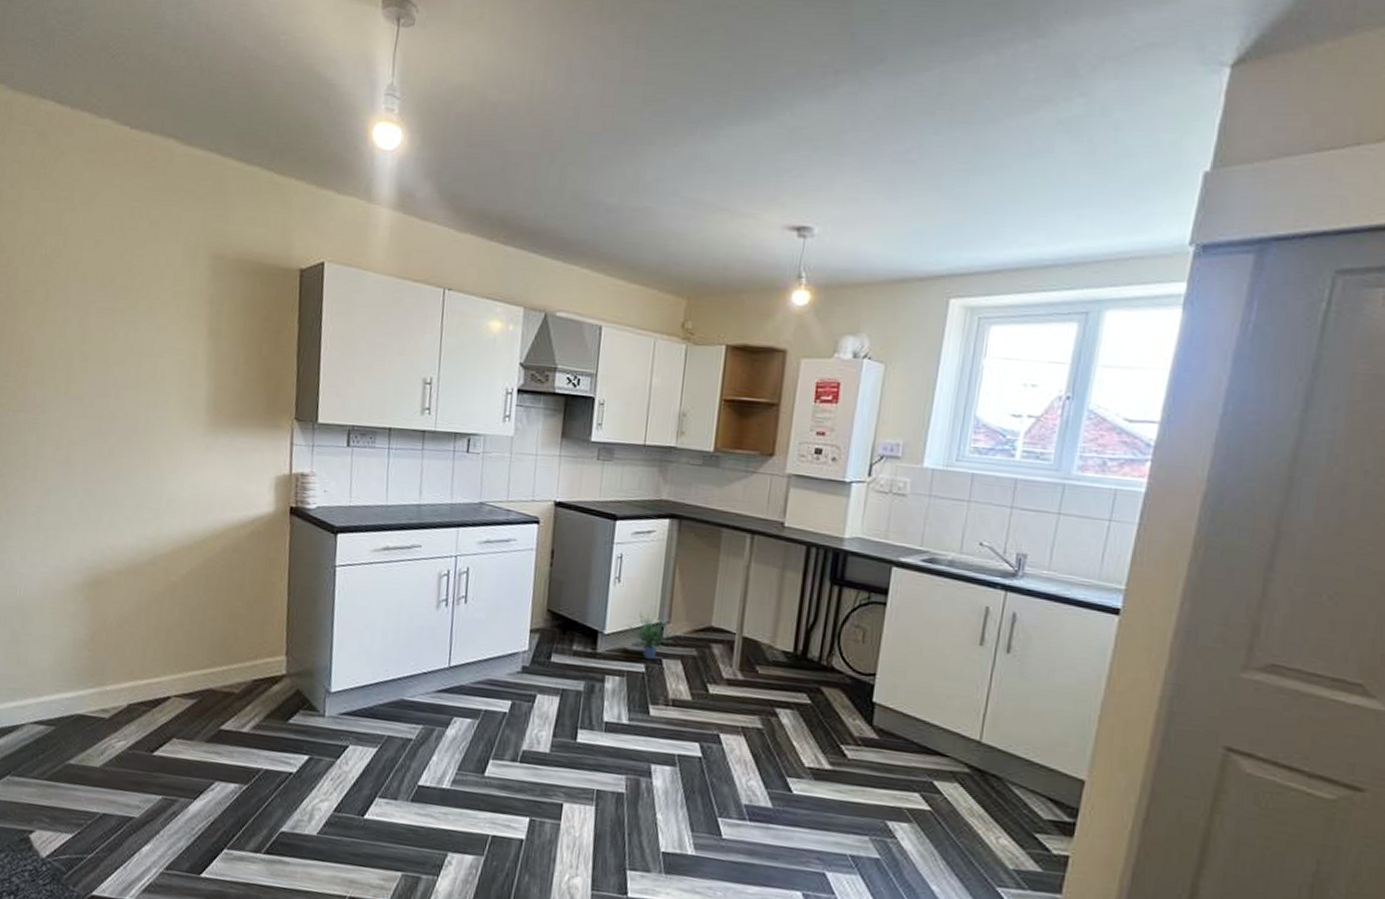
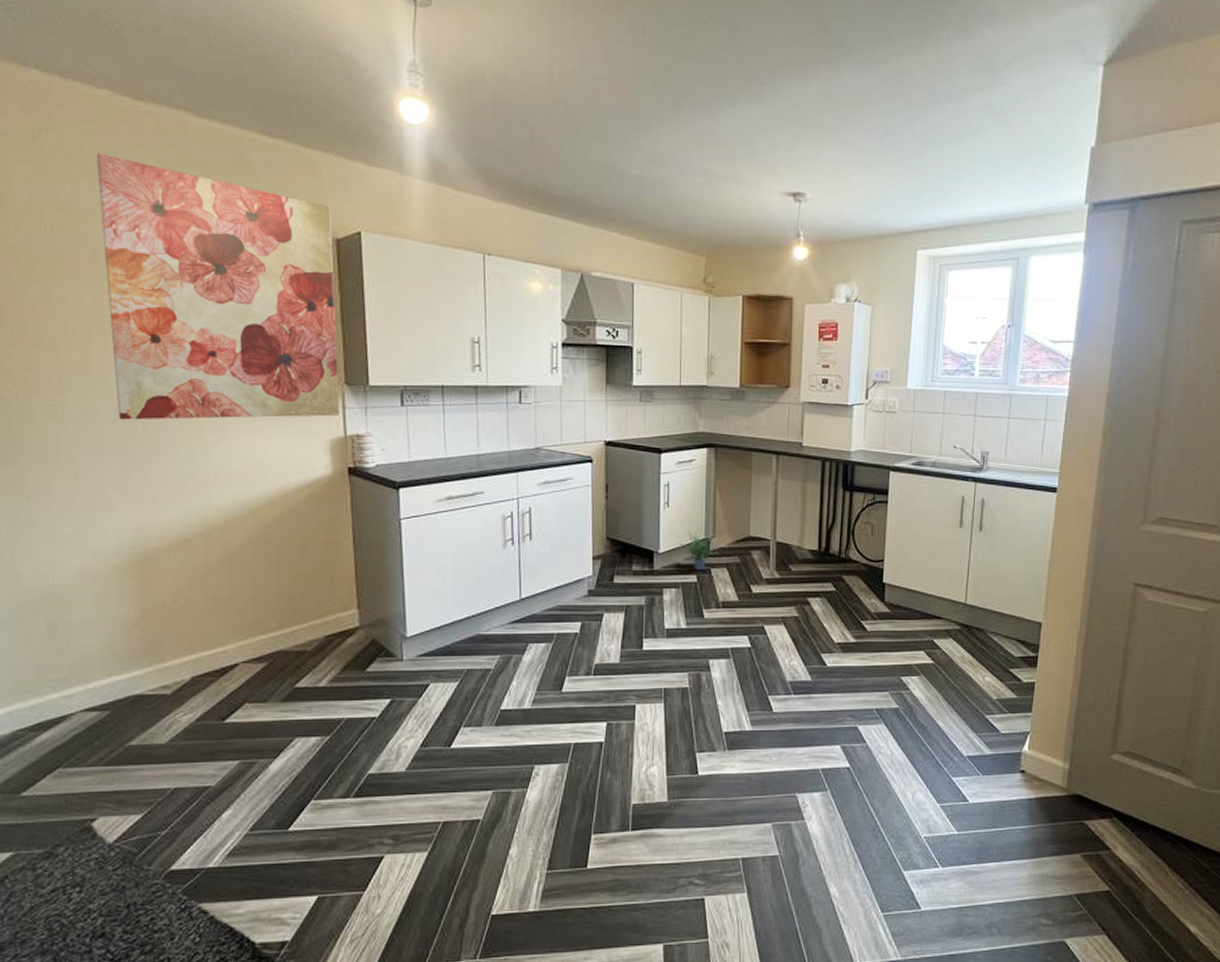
wall art: none [89,180,298,452] -> present [96,153,340,420]

